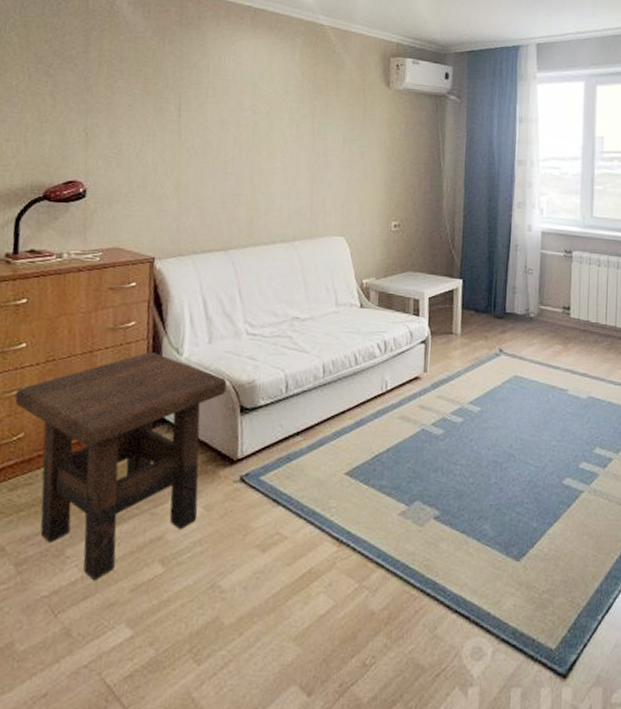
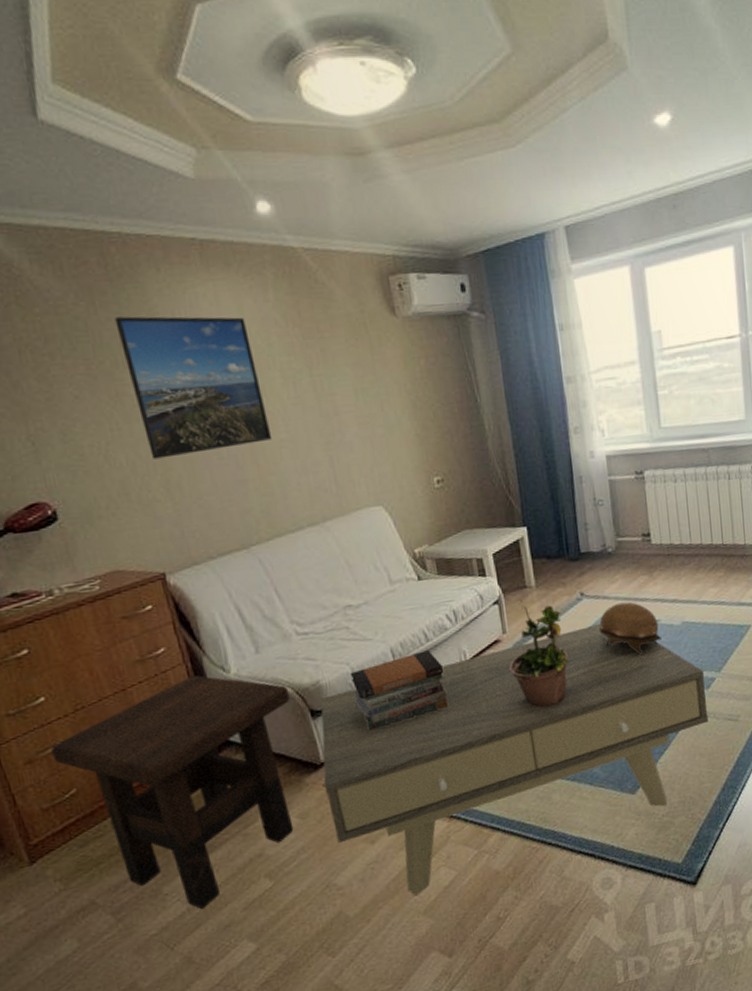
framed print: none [172,52,273,167] -> present [114,316,273,459]
coffee table: none [233,381,603,619] -> present [320,623,709,897]
book stack: none [281,372,365,437] -> present [349,650,449,730]
potted plant: none [424,344,479,452] -> present [509,600,570,708]
decorative bowl: none [510,366,567,421] -> present [599,601,661,655]

